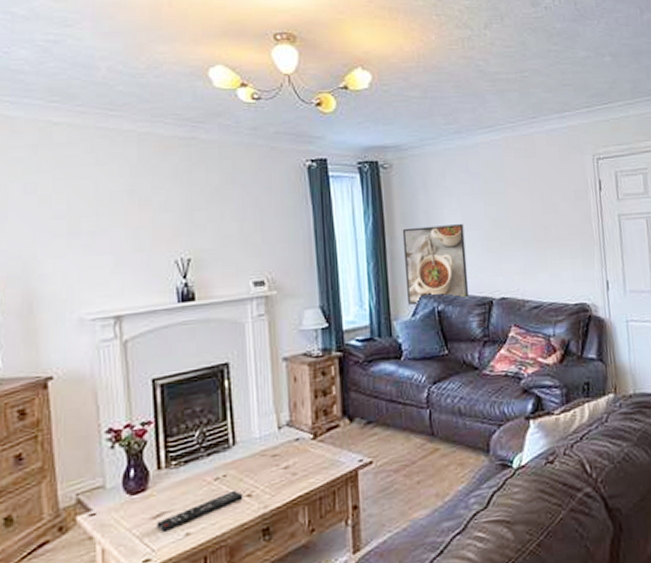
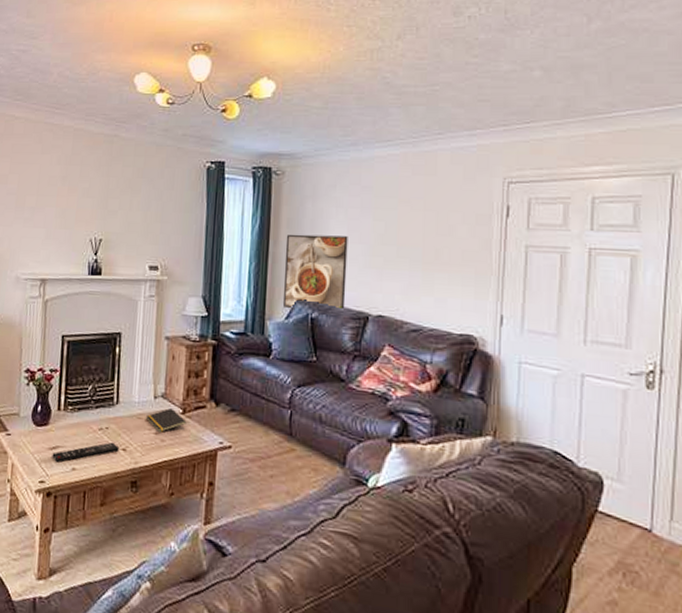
notepad: none [272,436,320,466] -> present [146,408,187,432]

